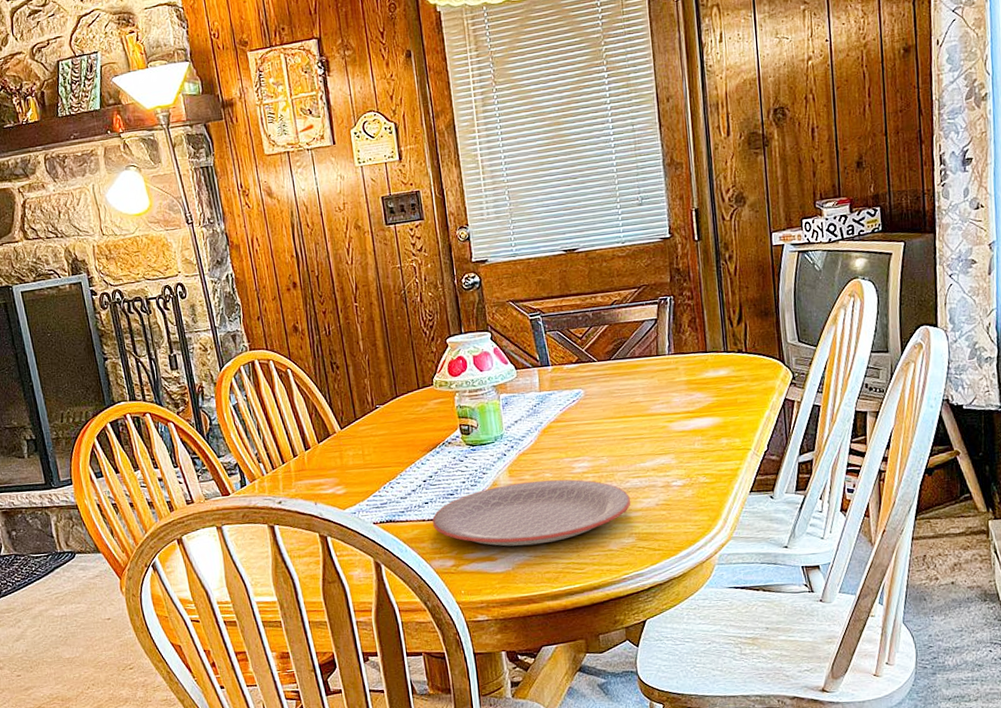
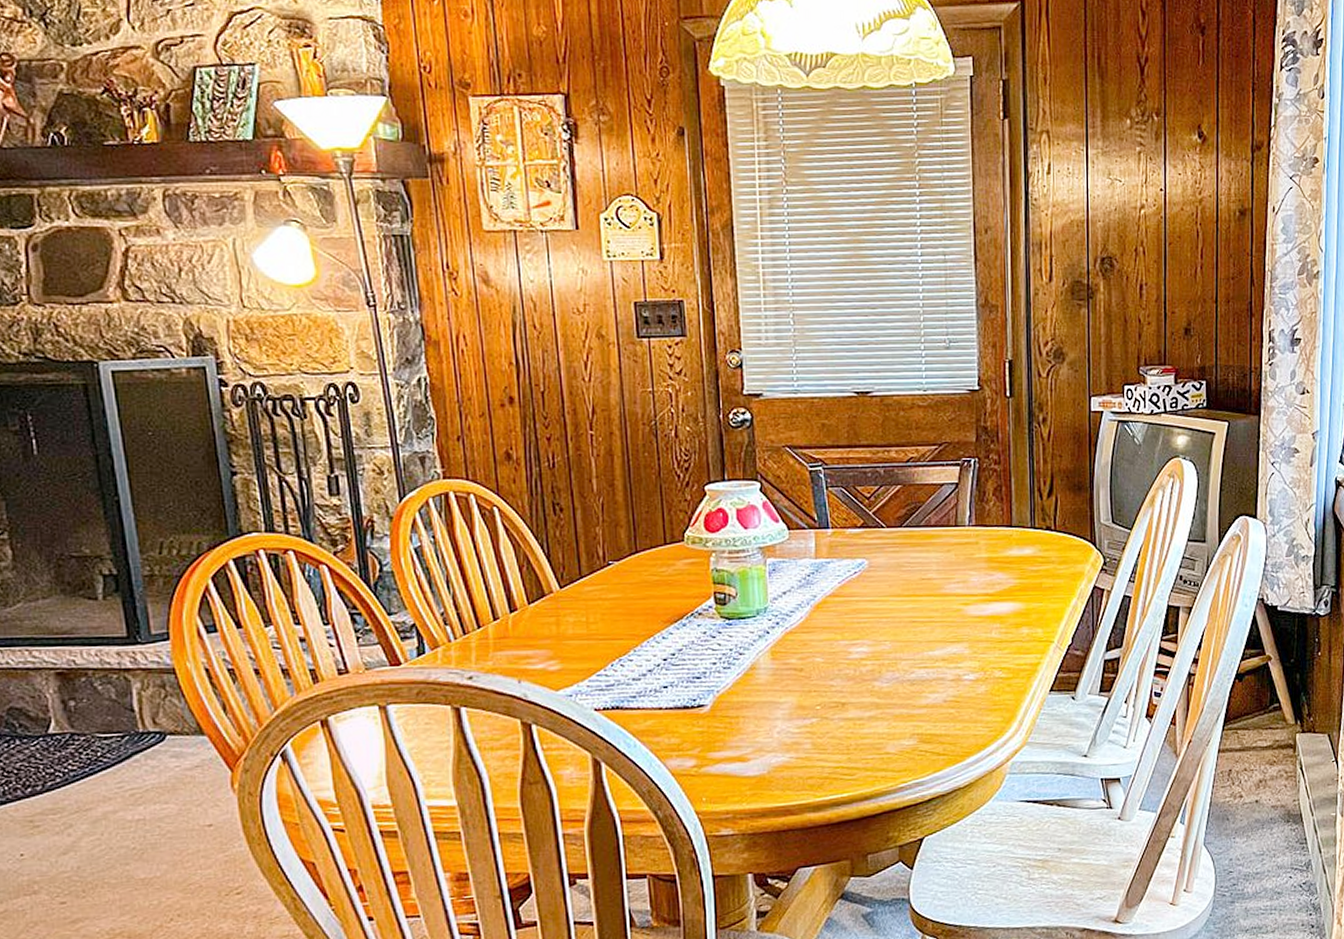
plate: present [432,479,631,547] -> none [671,665,915,745]

